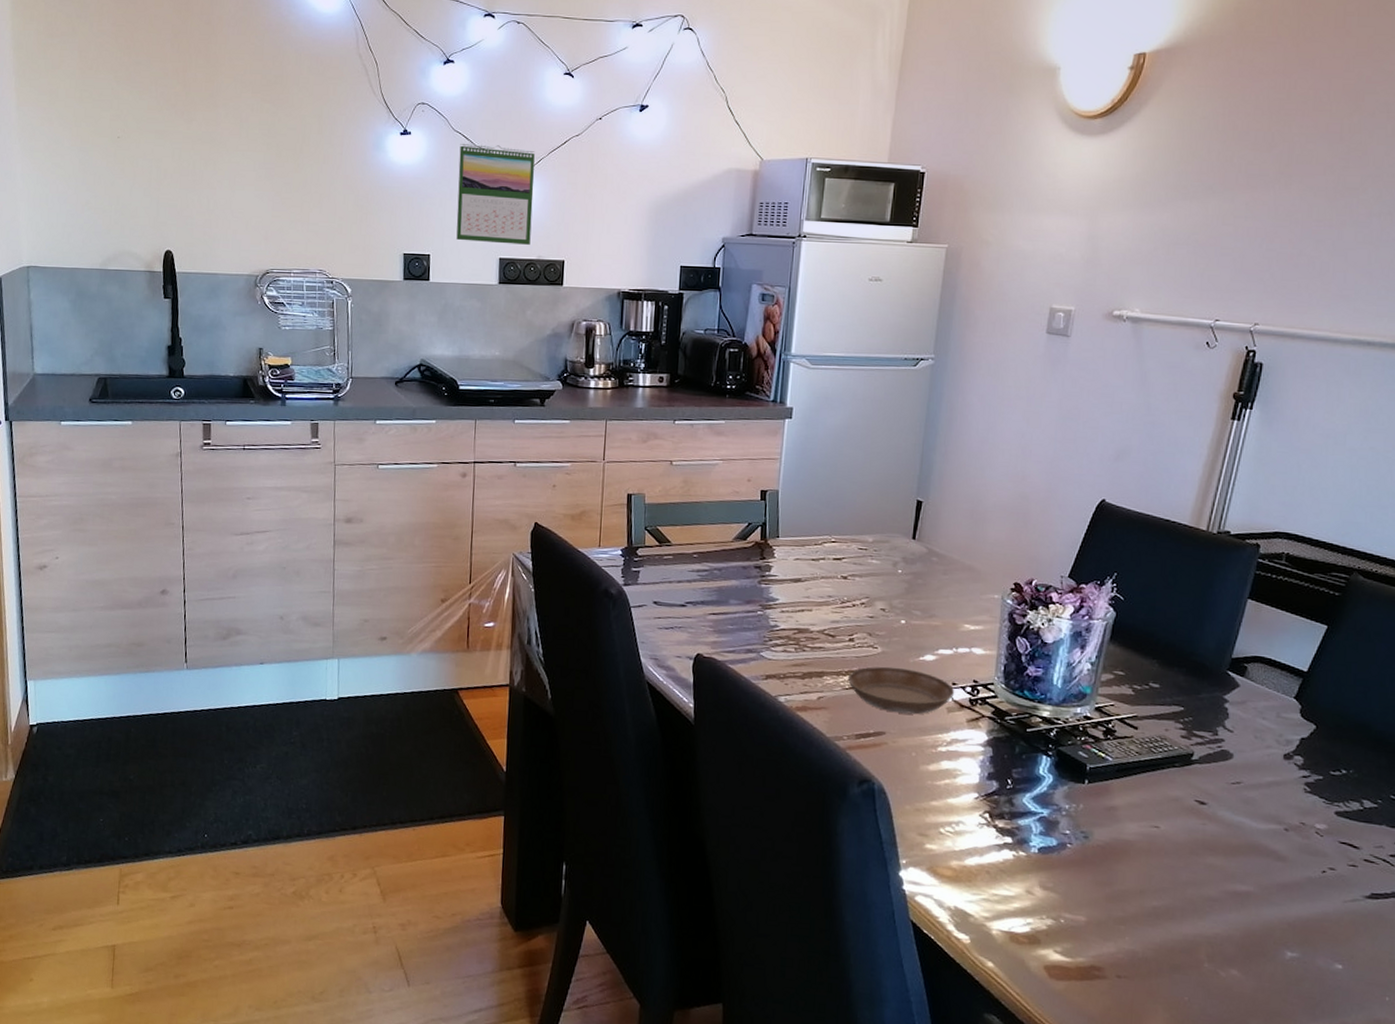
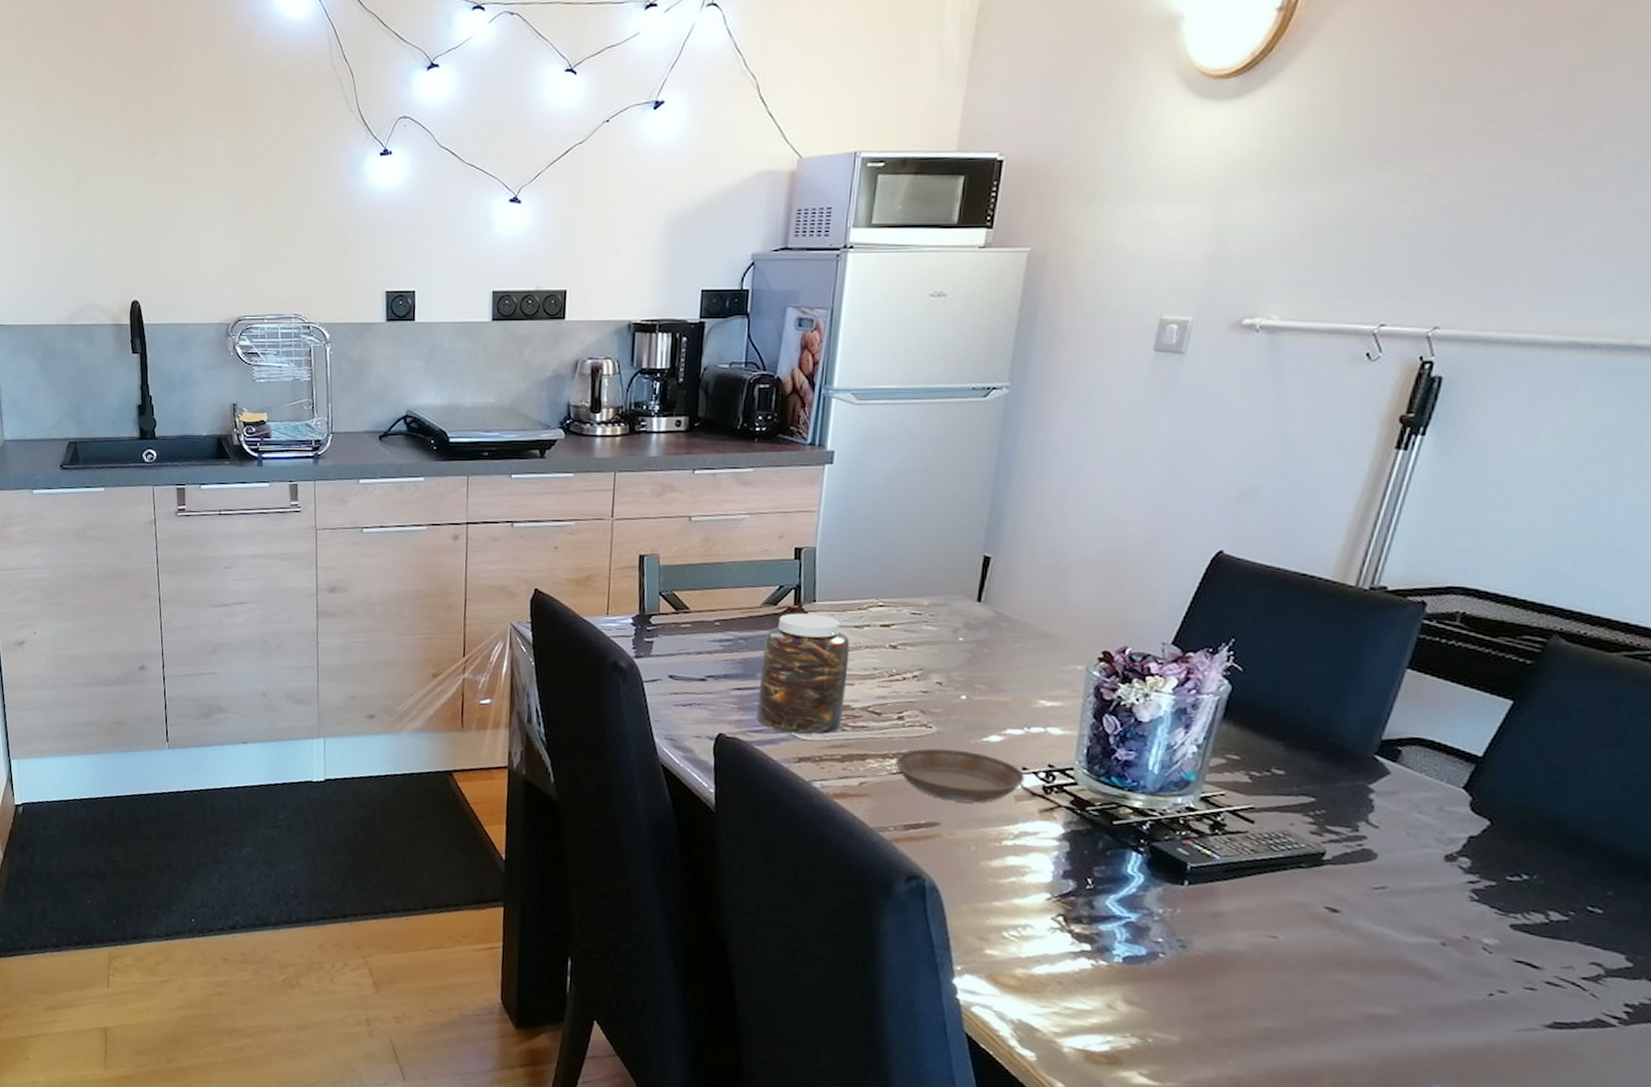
calendar: present [456,143,535,245] -> none [443,160,532,274]
jar: none [729,547,808,655] -> present [756,613,850,735]

